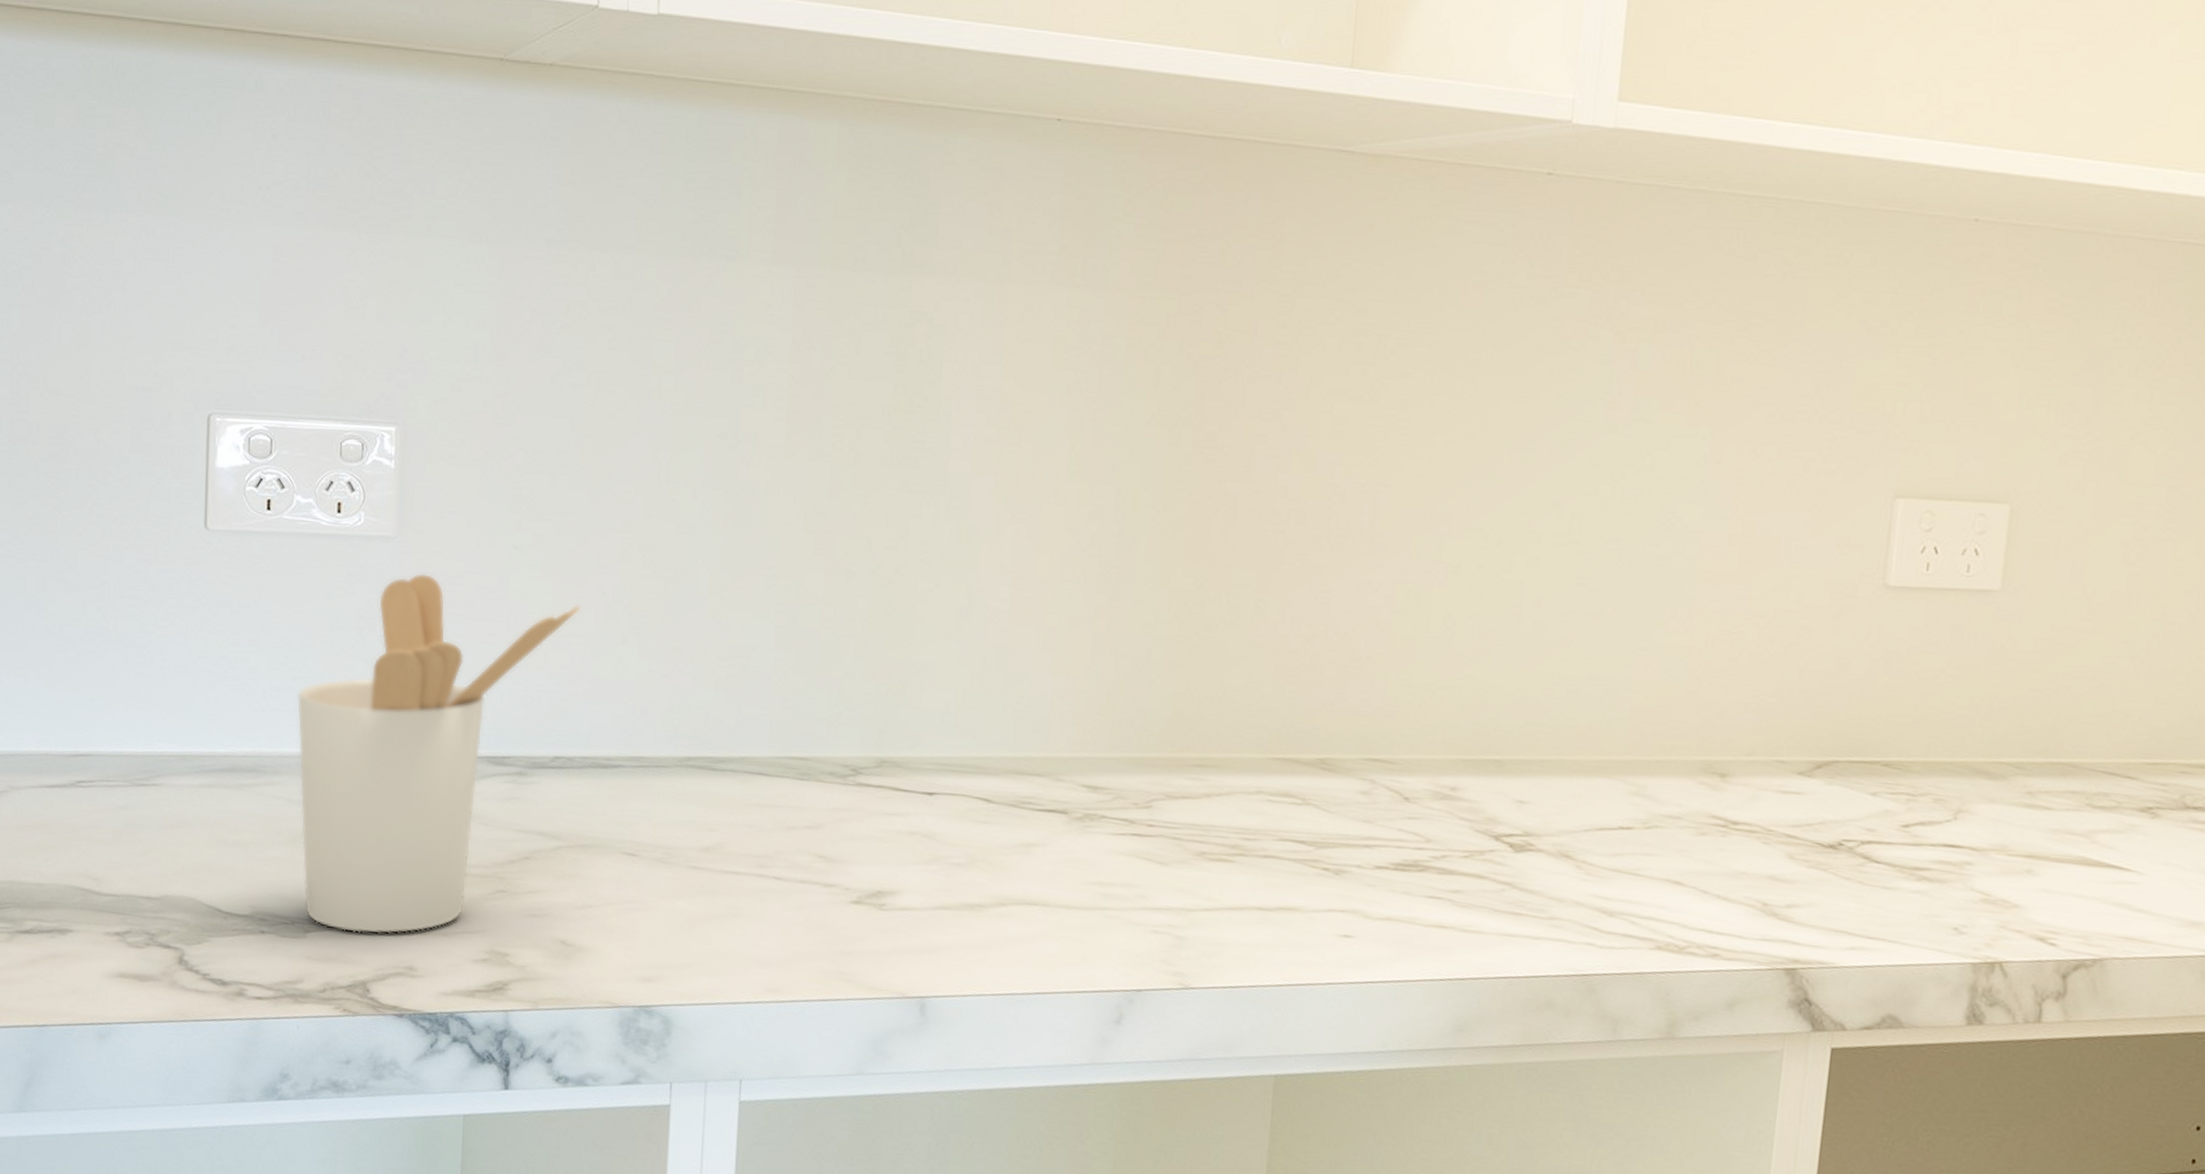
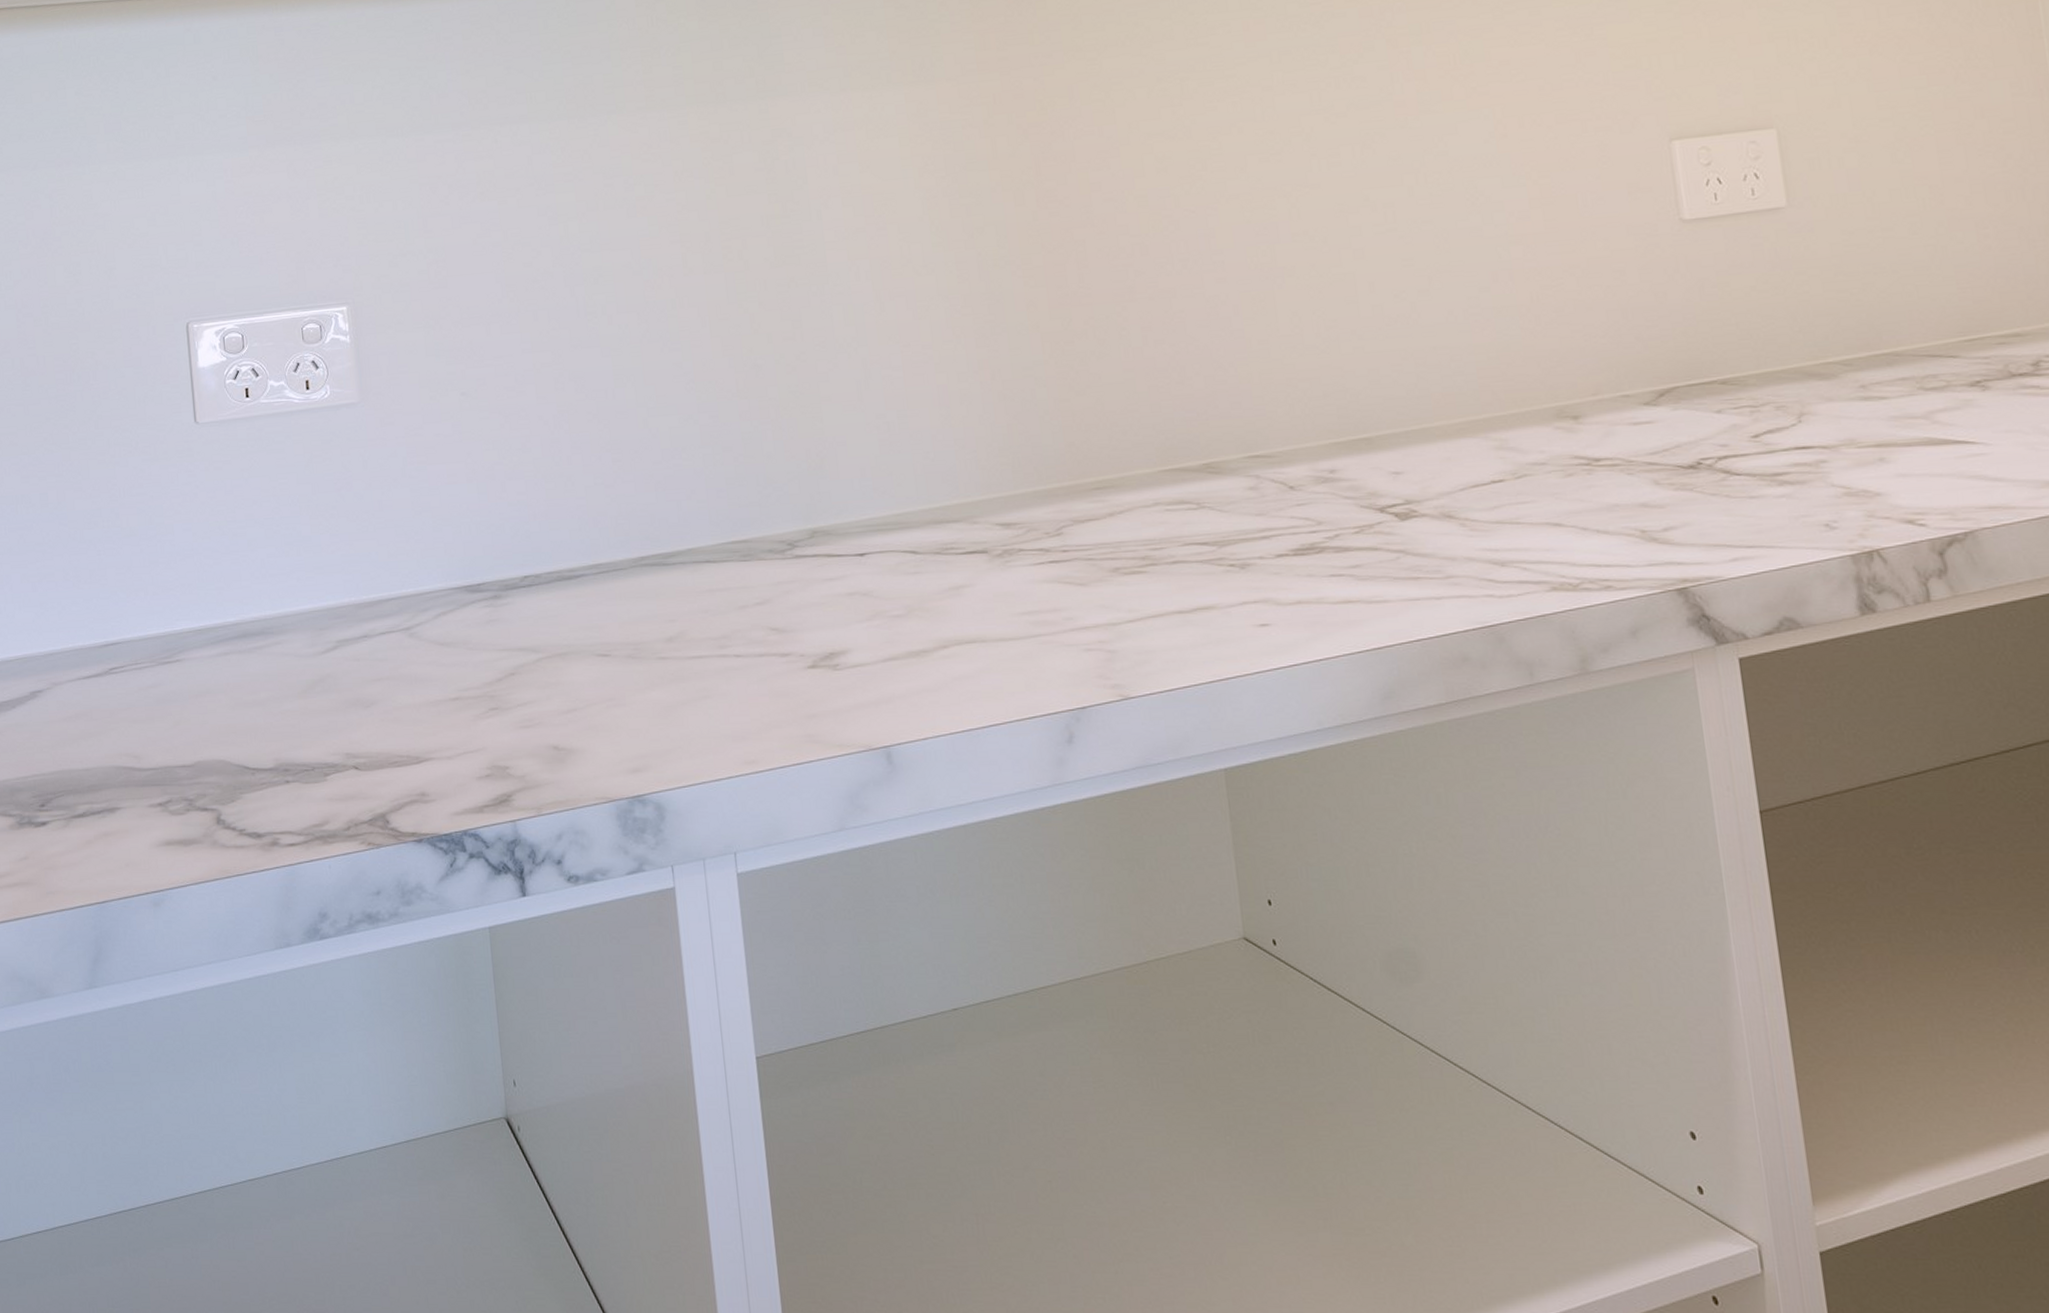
utensil holder: present [296,572,580,934] -> none [291,430,527,769]

